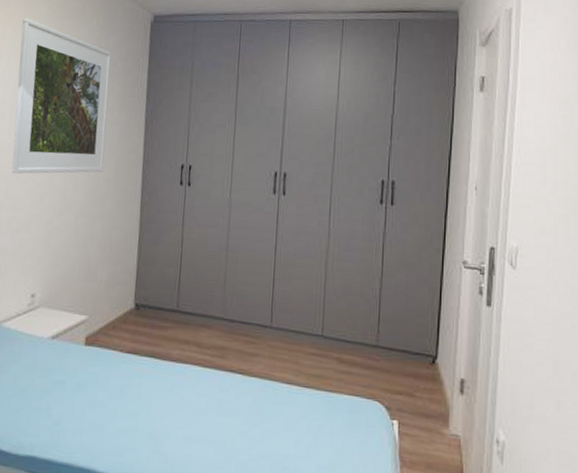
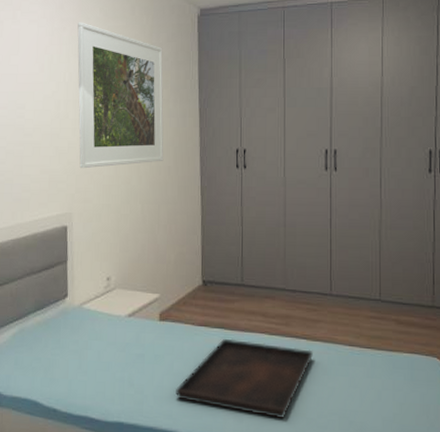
serving tray: none [96,369,248,461] -> present [176,338,313,419]

